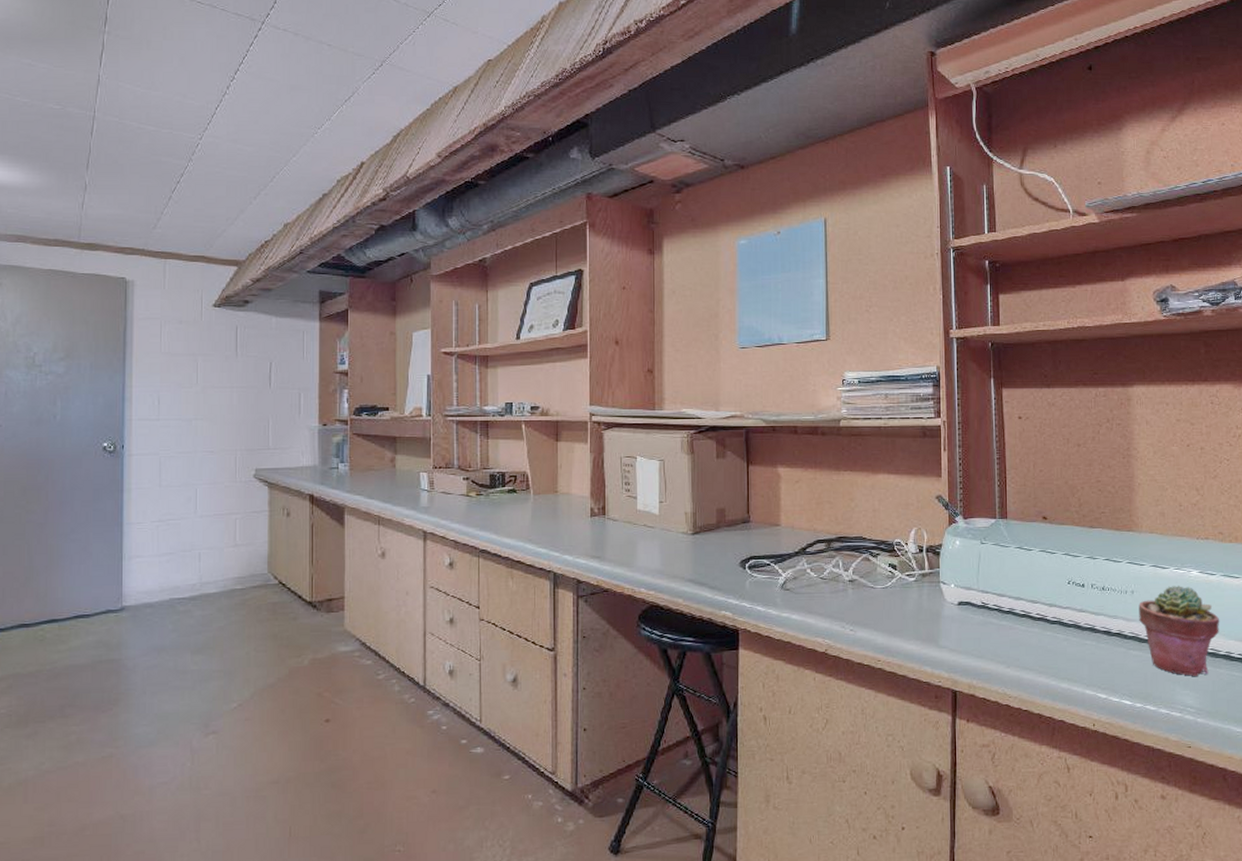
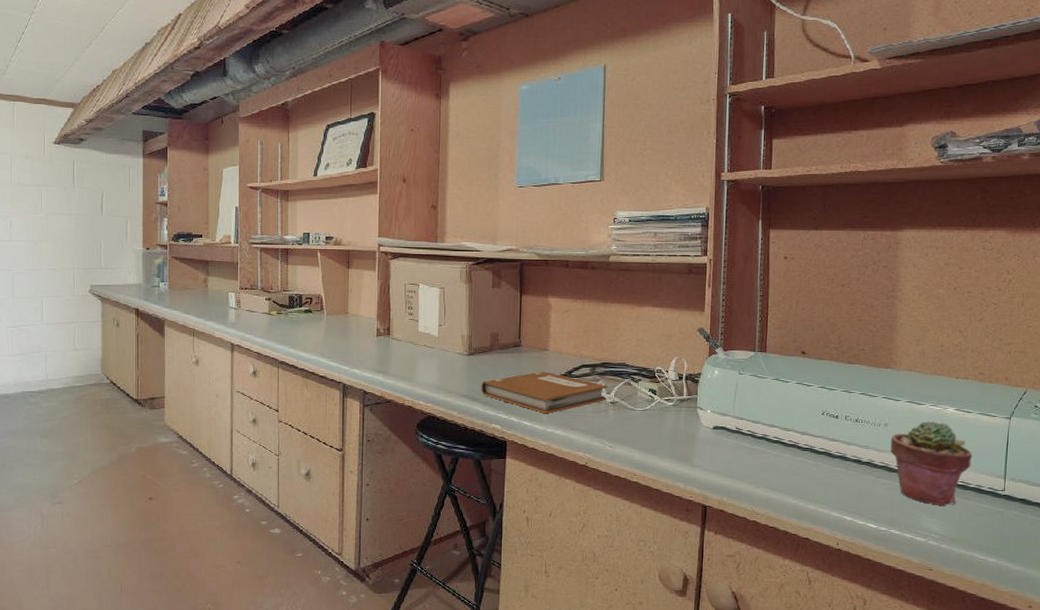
notebook: none [708,549,845,597] -> present [481,371,608,414]

